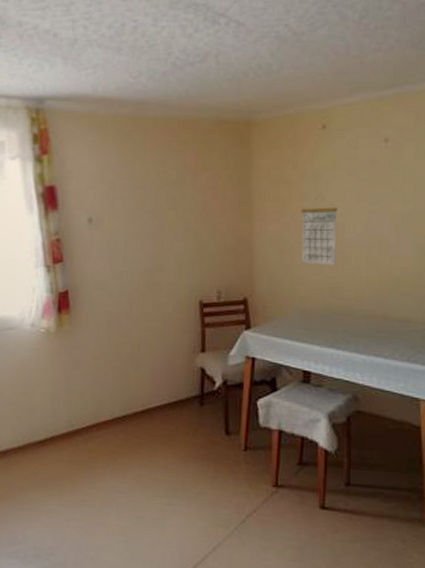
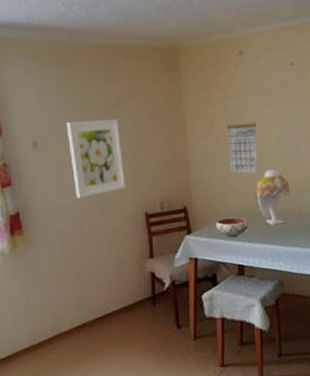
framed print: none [123,197,181,280] -> present [66,119,126,198]
bowl: none [280,314,319,337] -> present [216,217,249,237]
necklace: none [330,262,375,329] -> present [255,169,290,225]

